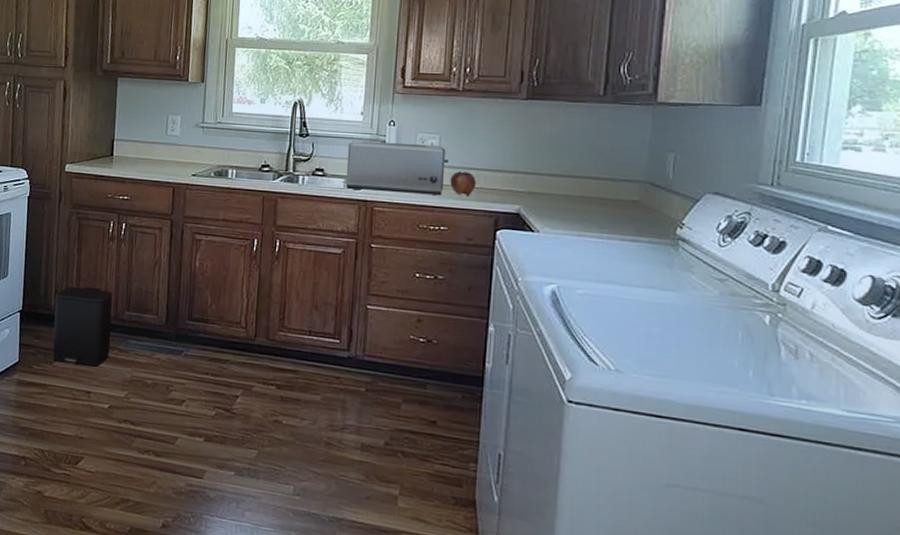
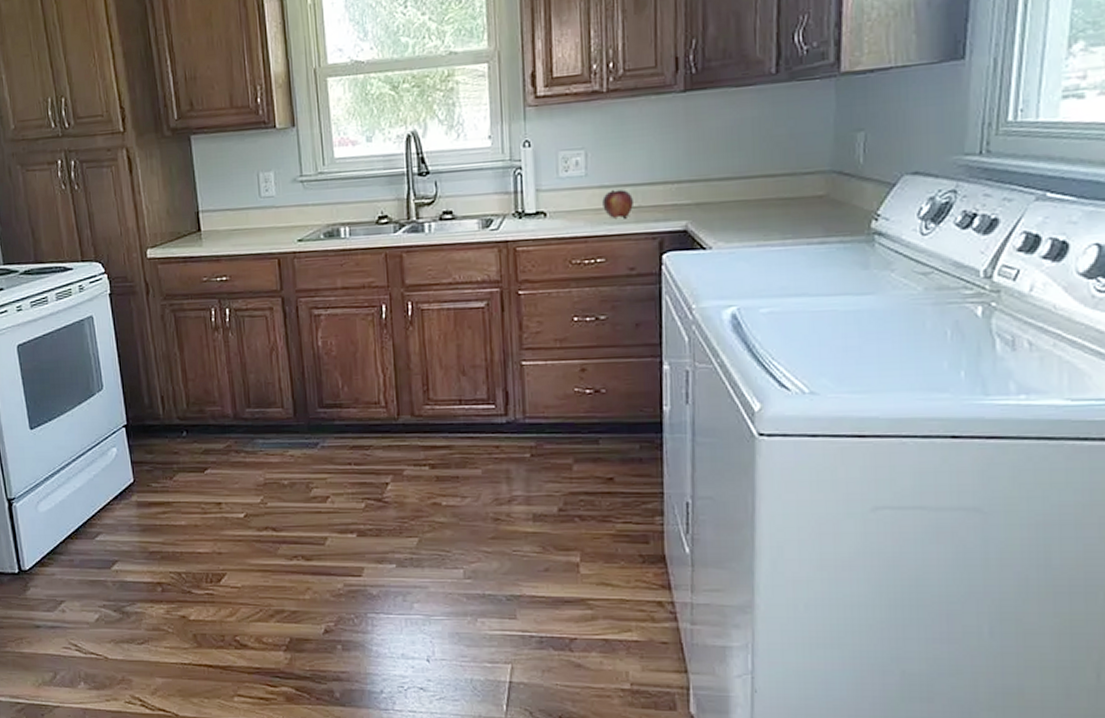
pedal bin: present [52,286,113,367] -> none [162,386,236,476]
toaster: present [345,140,448,196] -> none [477,162,598,231]

